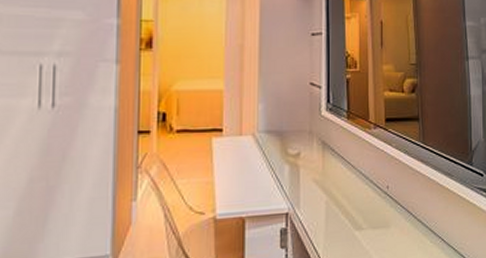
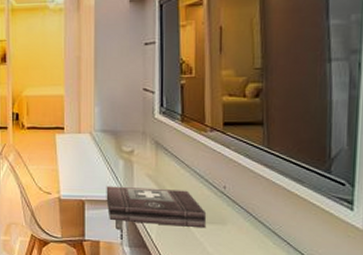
first aid kit: none [270,194,372,239] -> present [106,186,207,229]

